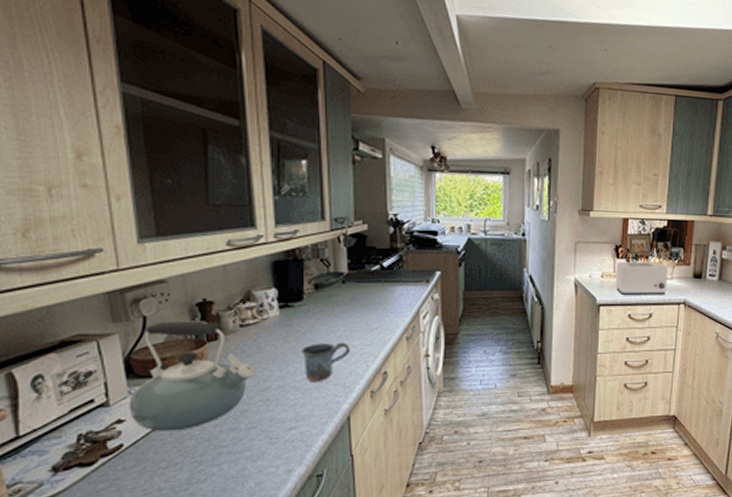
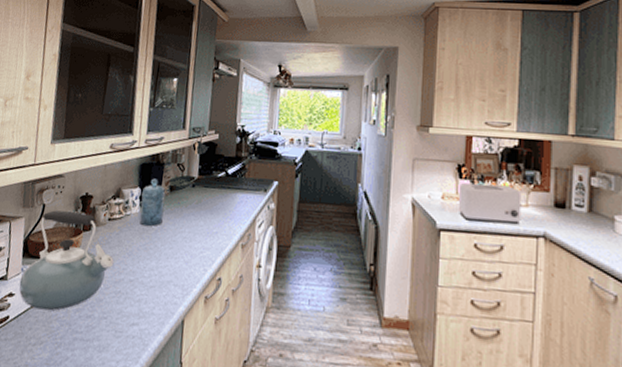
canister: none [278,277,310,328] -> present [139,178,166,226]
mug: present [302,342,350,383] -> none [152,242,192,281]

